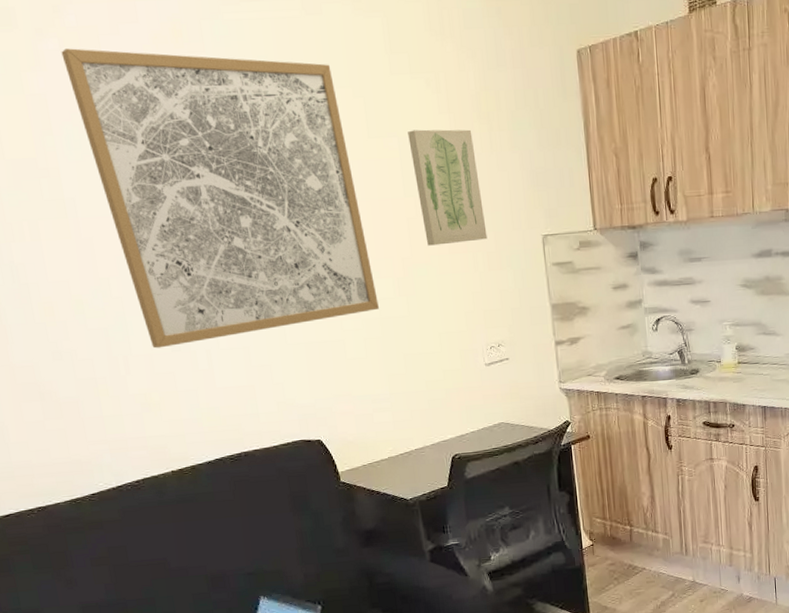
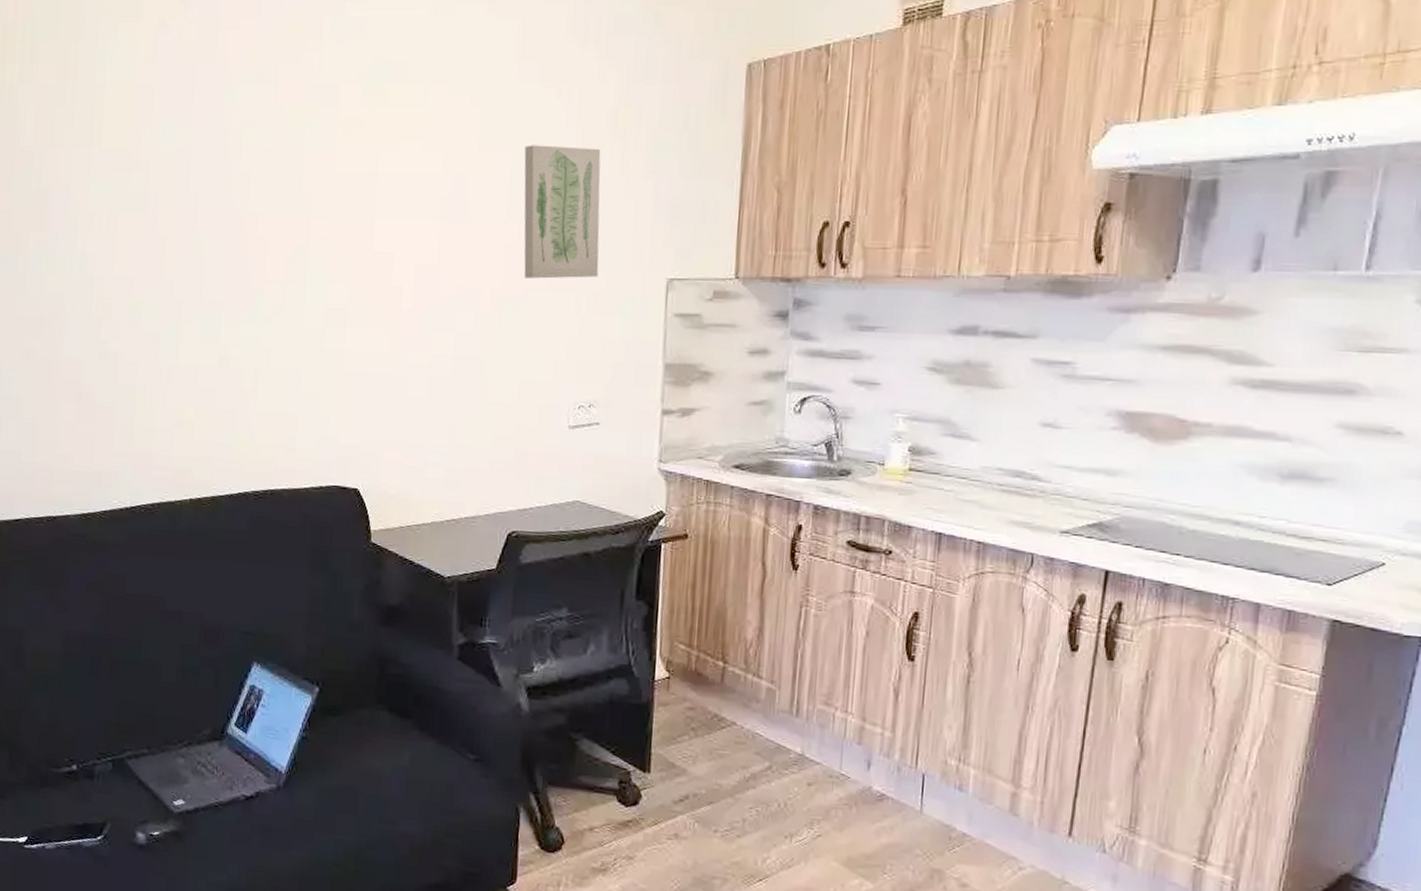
wall art: present [61,48,379,349] -> none [178,41,455,361]

